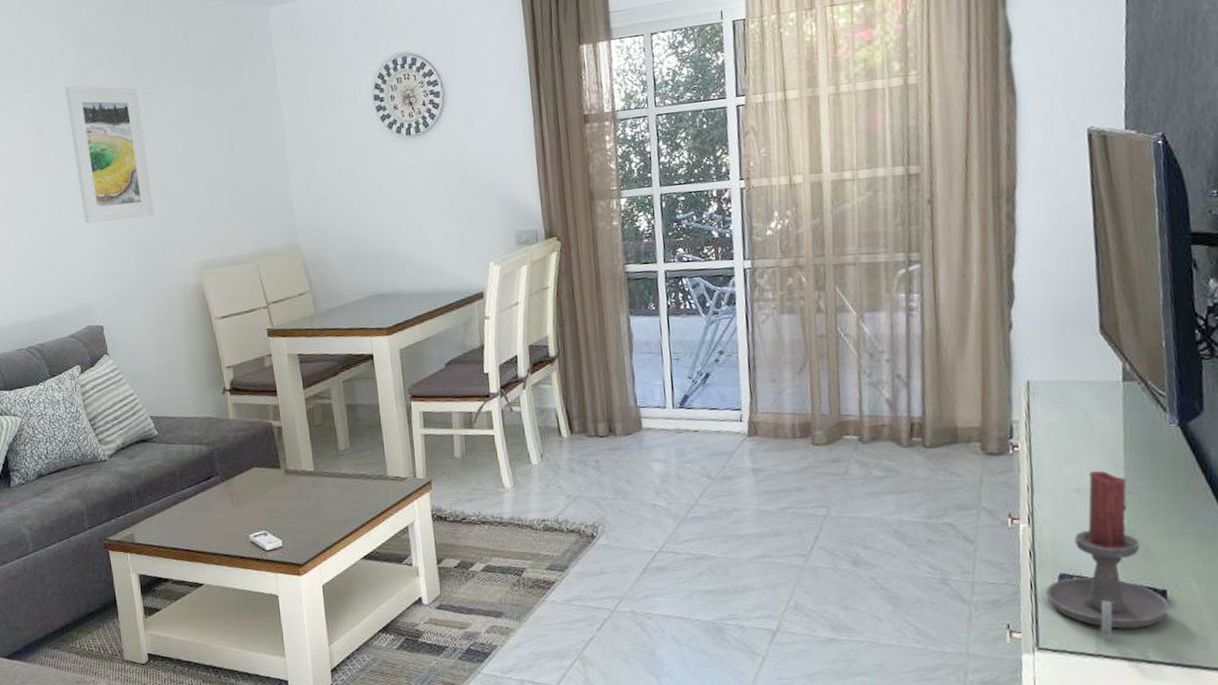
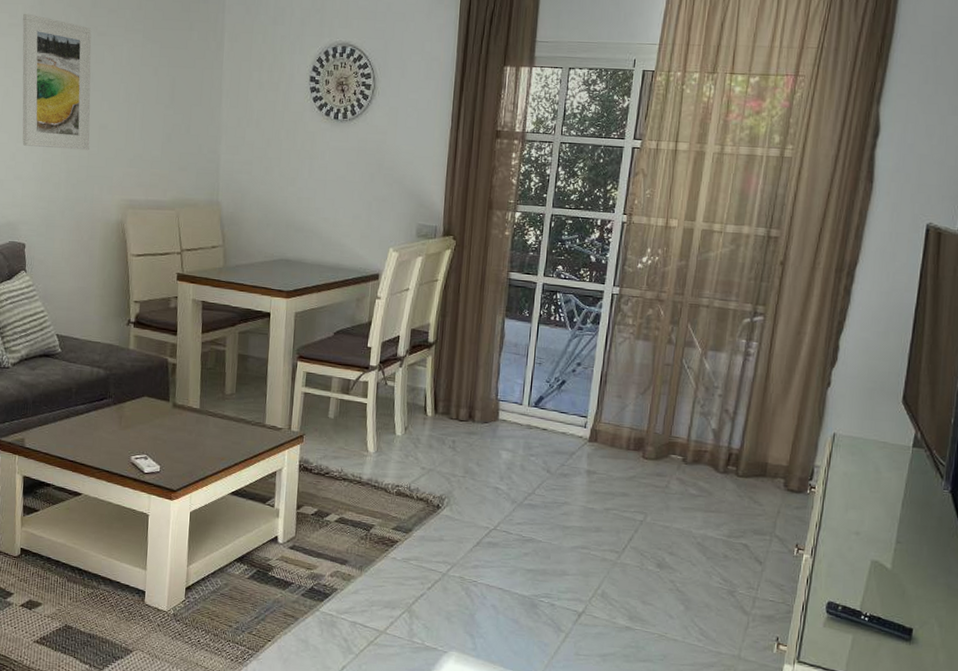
candle holder: present [1045,470,1170,635] -> none [813,518,912,659]

